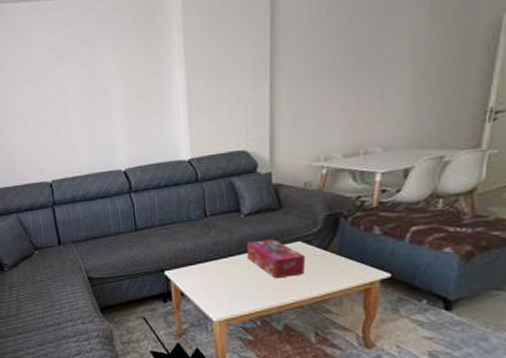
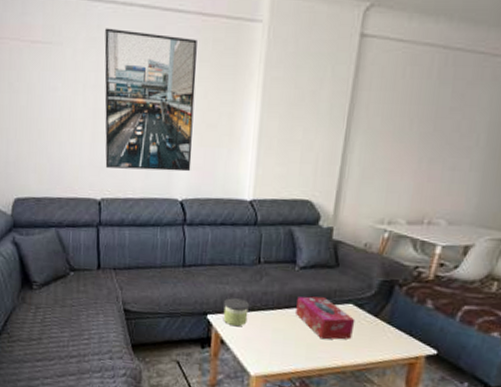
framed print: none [31,19,129,152] -> present [104,28,197,172]
candle: none [178,252,203,279] -> present [223,298,250,327]

